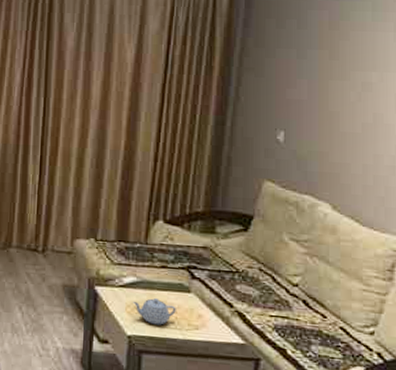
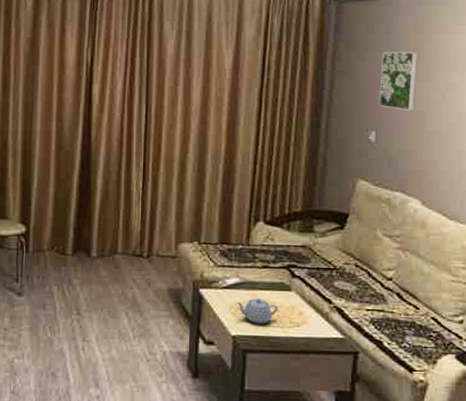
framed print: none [289,48,333,111] -> present [379,51,418,111]

